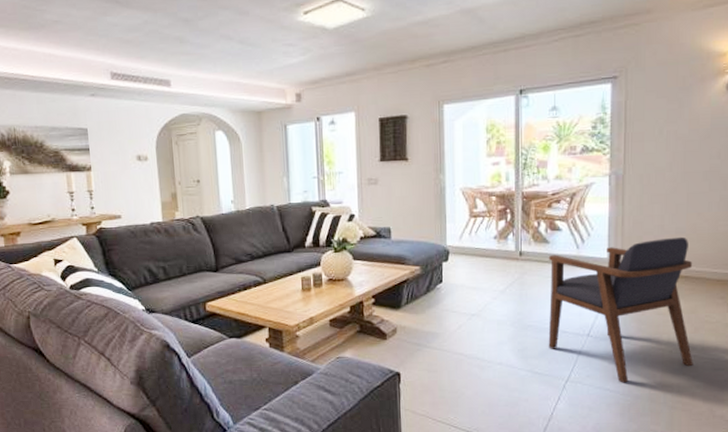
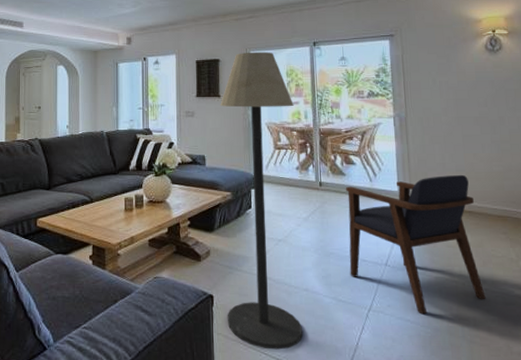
floor lamp: none [407,104,494,423] -> present [220,51,303,350]

